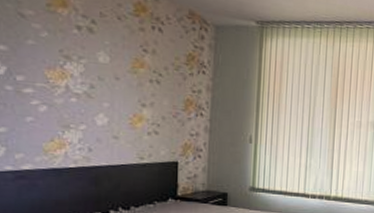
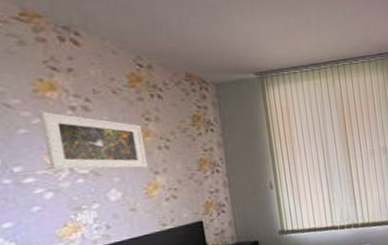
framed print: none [48,26,139,99] -> present [39,112,148,170]

